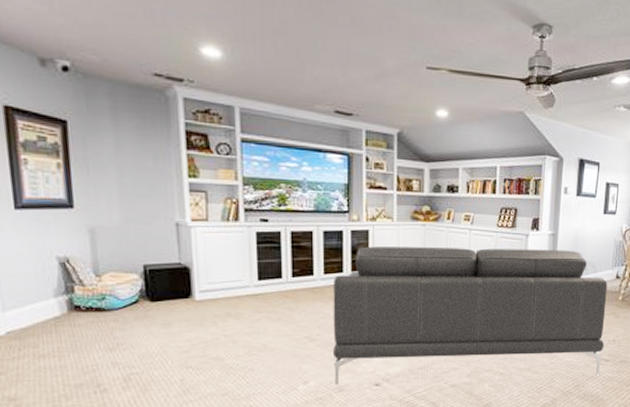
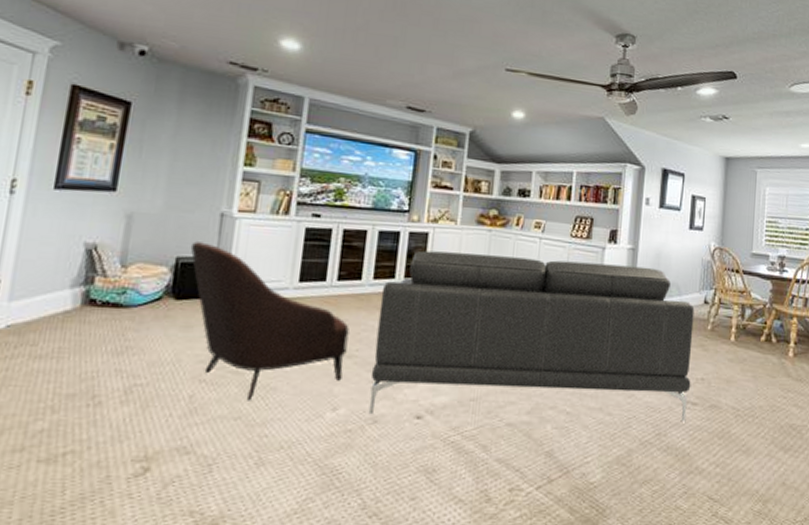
armchair: none [154,250,309,381] -> present [190,242,349,401]

